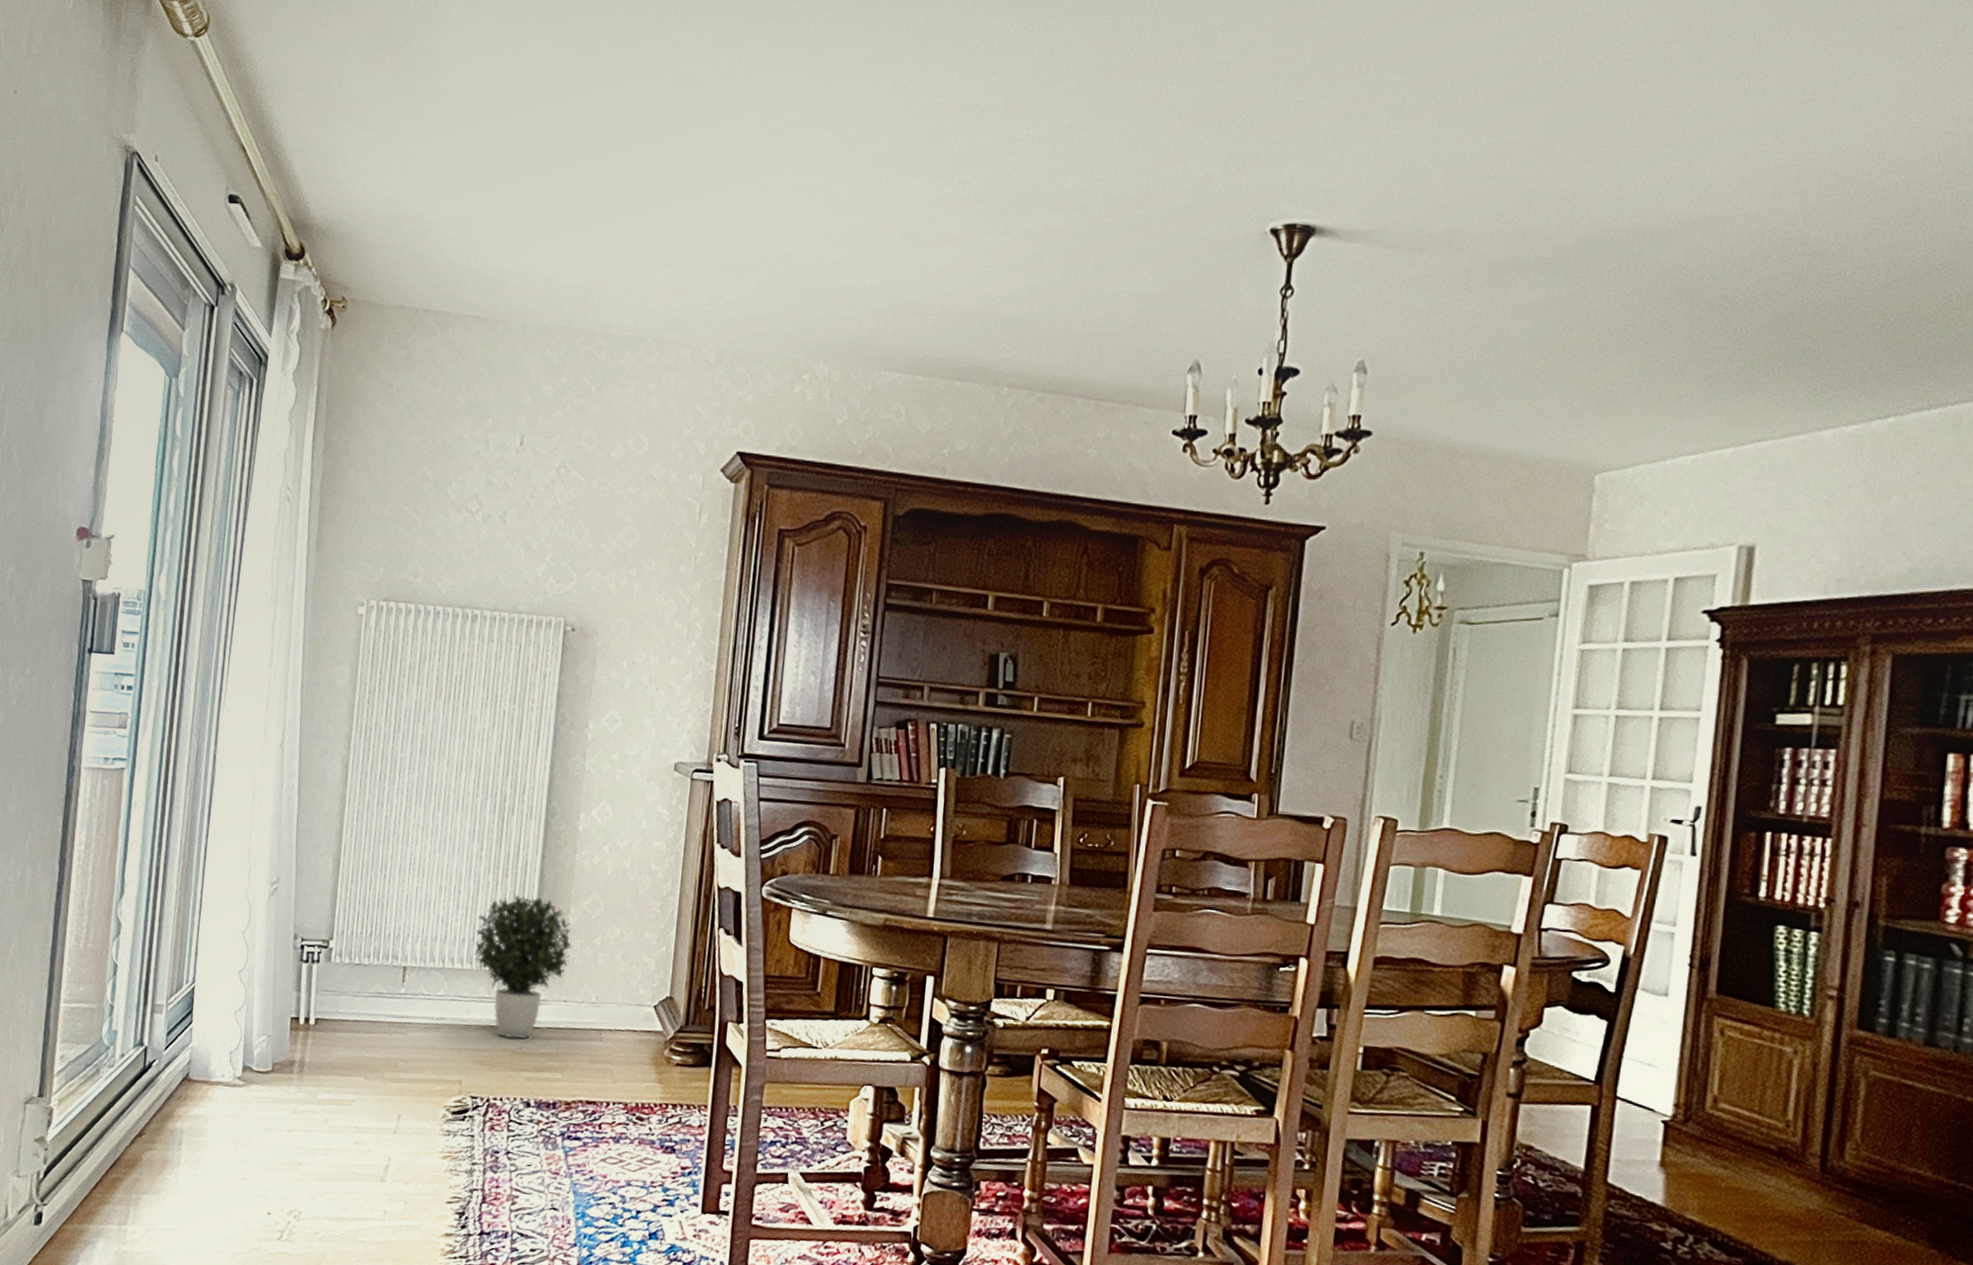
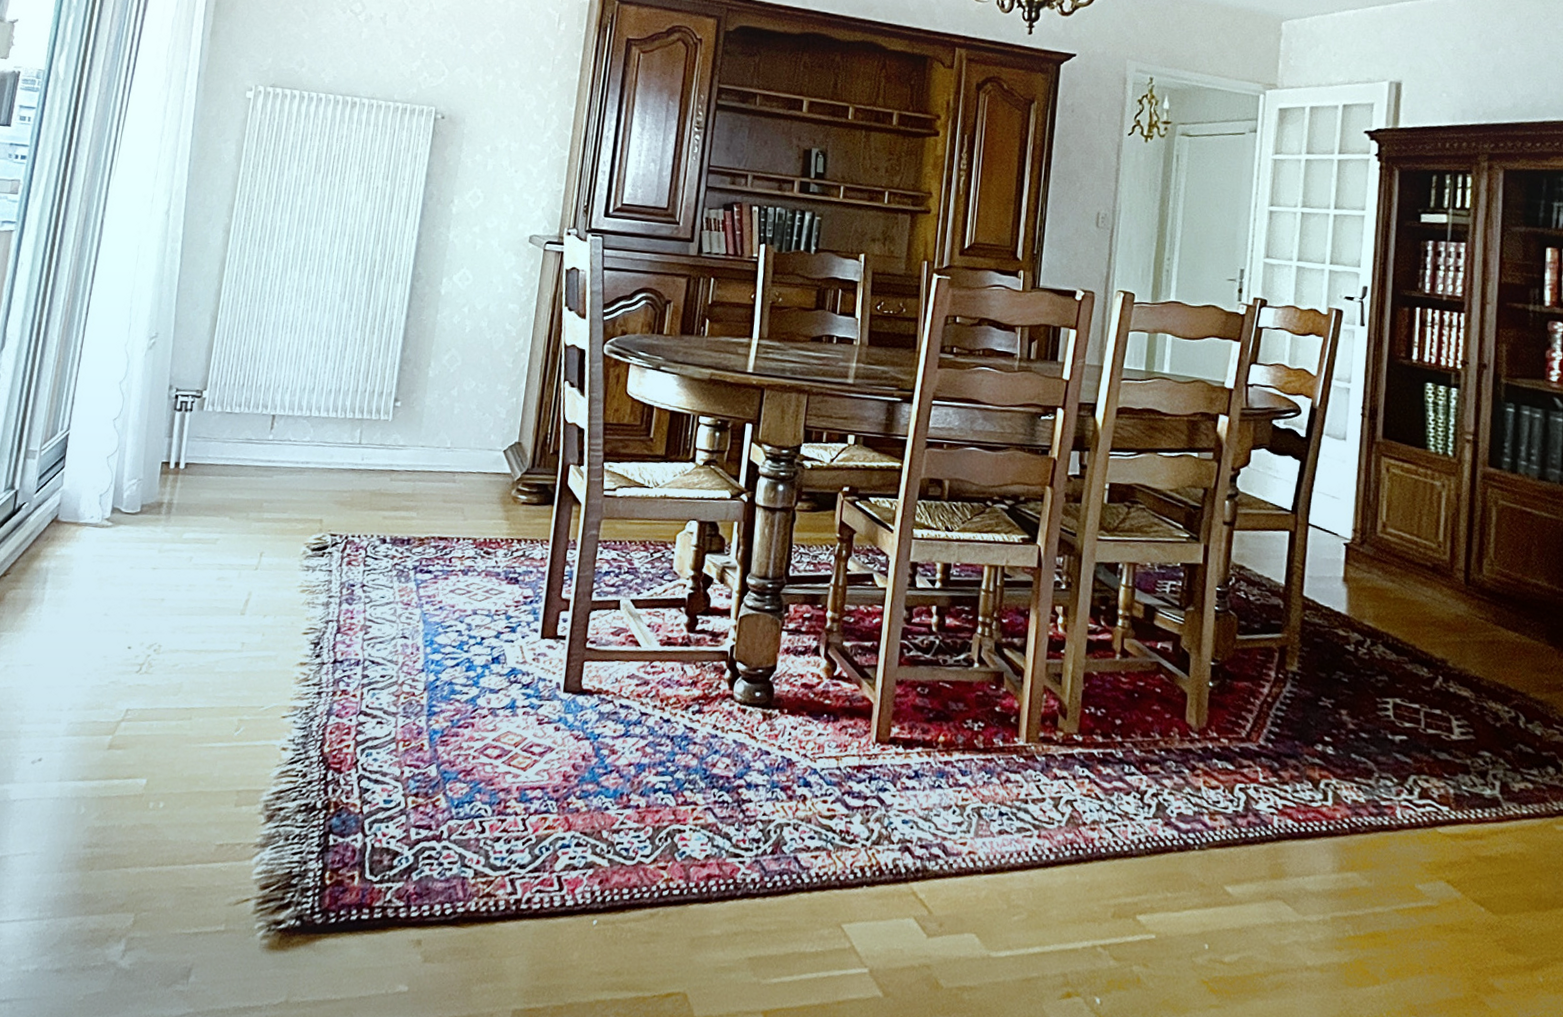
potted plant: present [474,895,572,1039] -> none [340,350,431,481]

